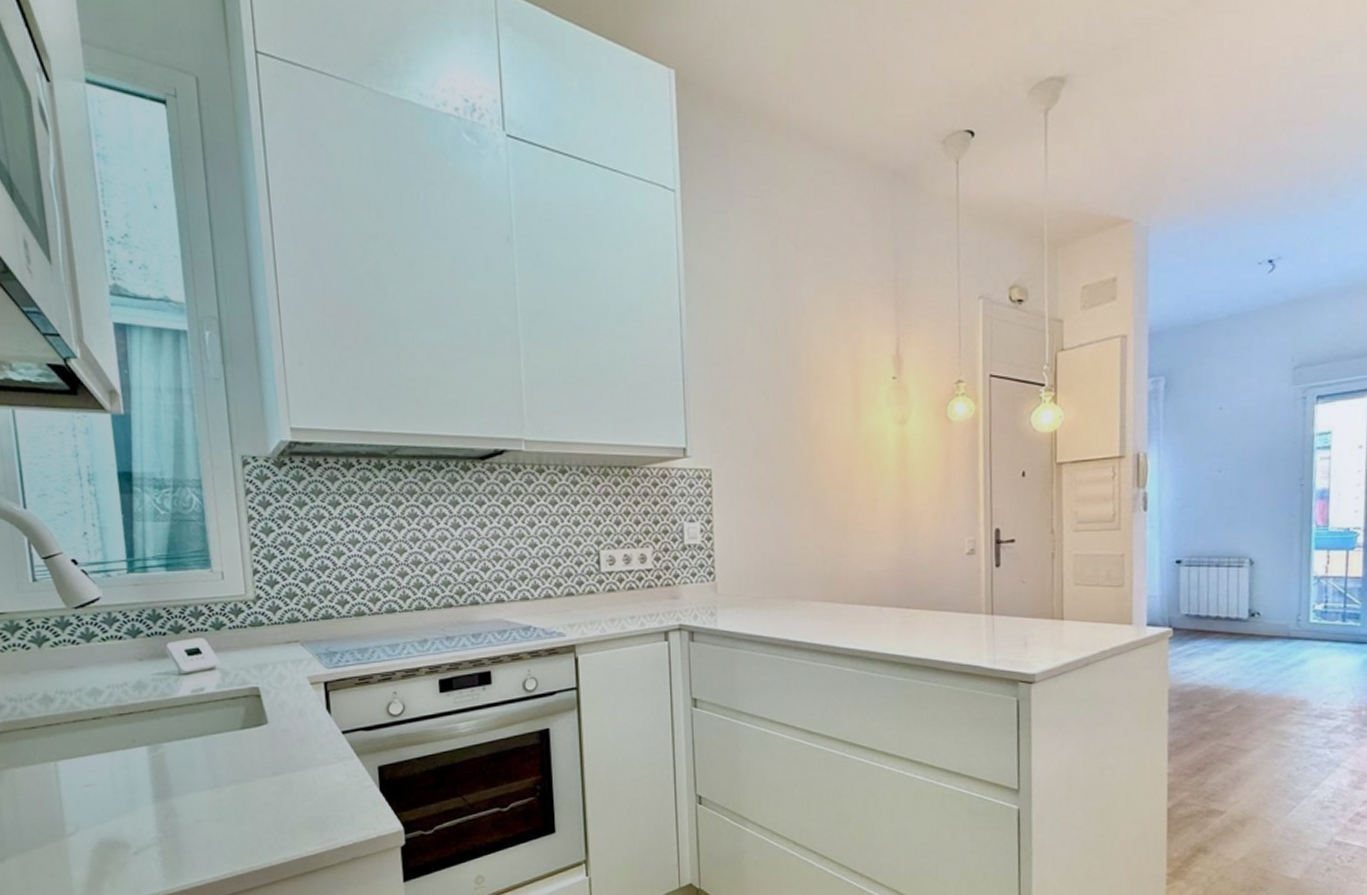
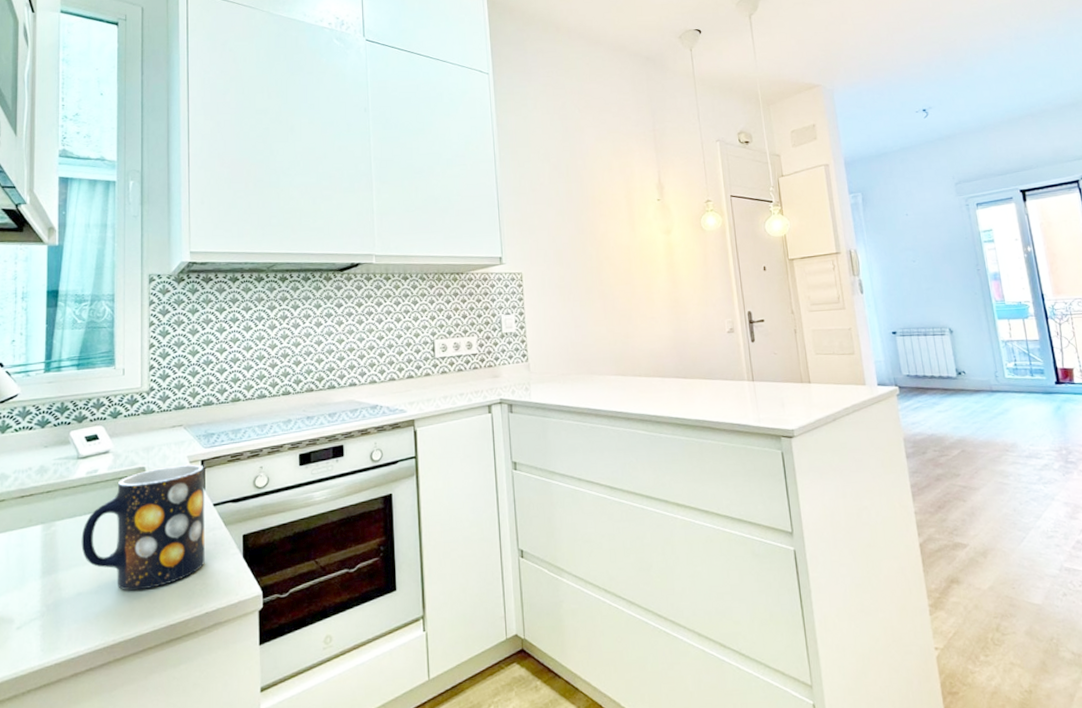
mug: none [193,686,337,820] -> present [81,464,205,591]

